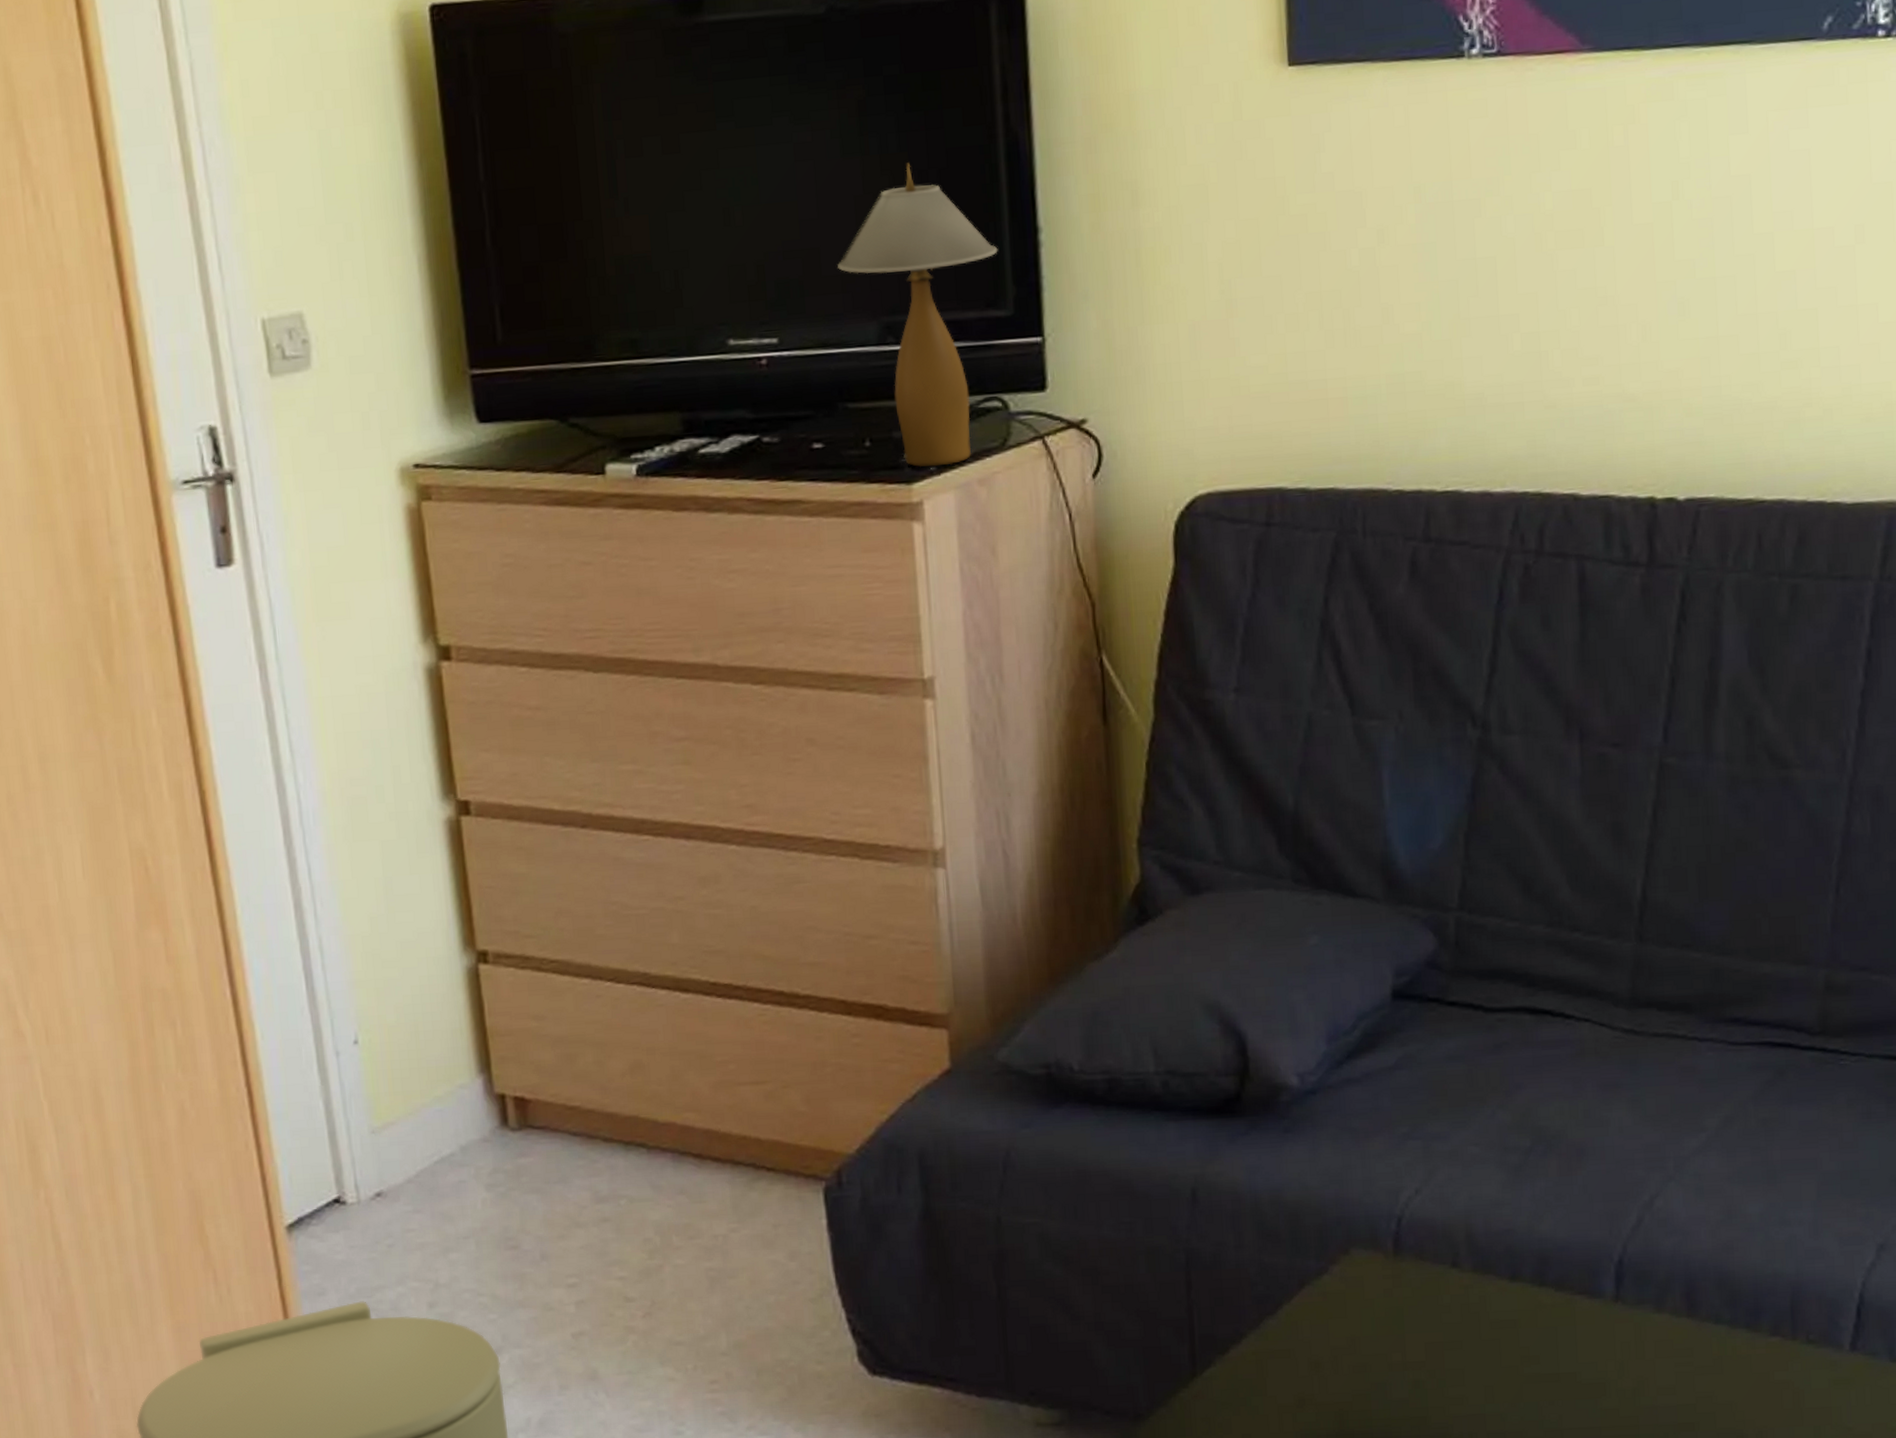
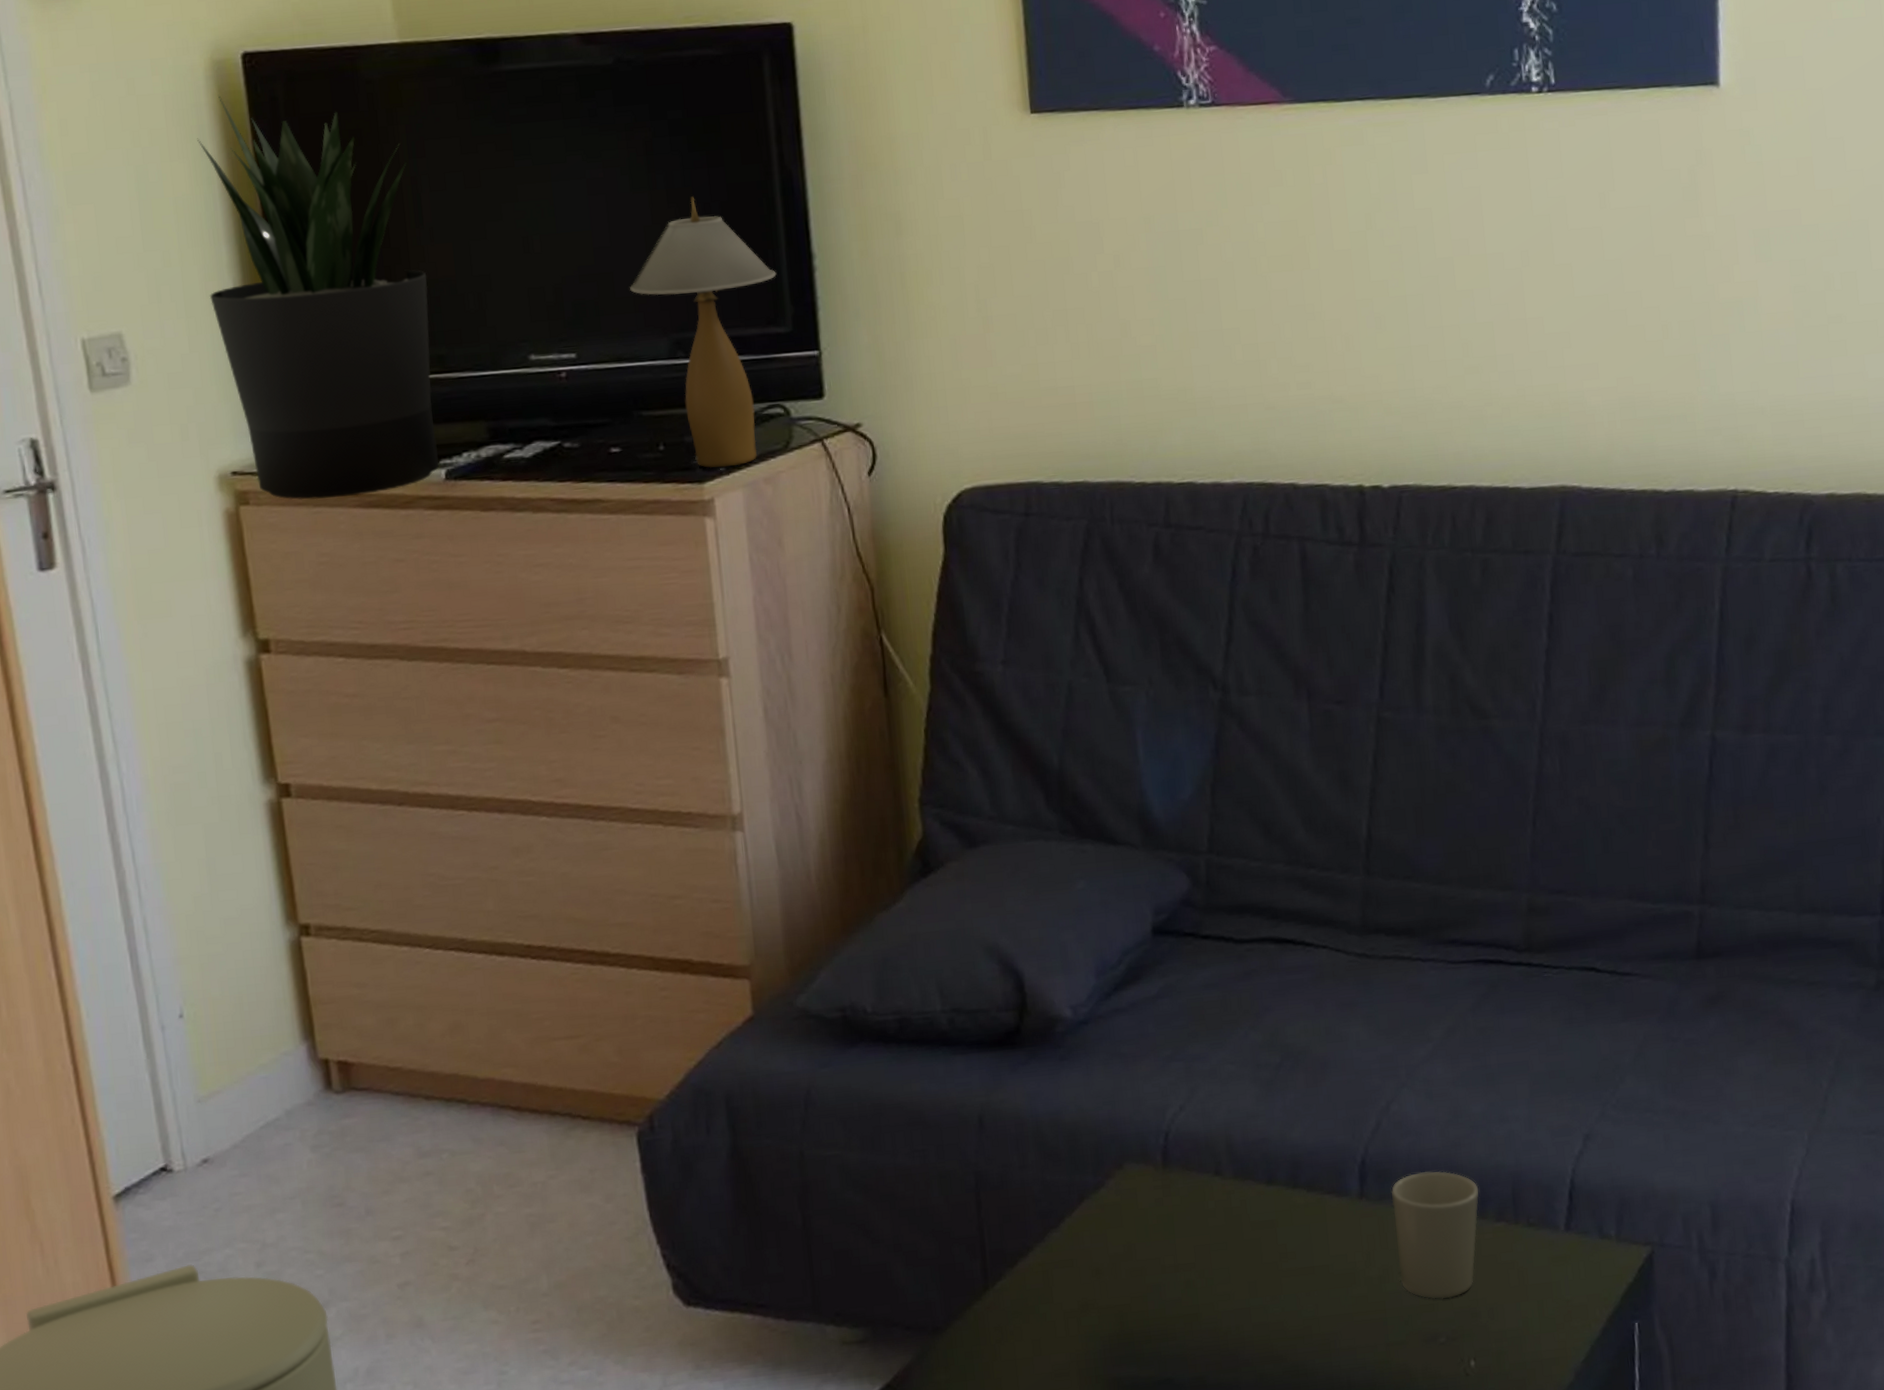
planter: none [382,51,630,496] -> present [197,95,439,500]
mug: none [1650,1276,1753,1418] -> present [1390,1171,1480,1299]

